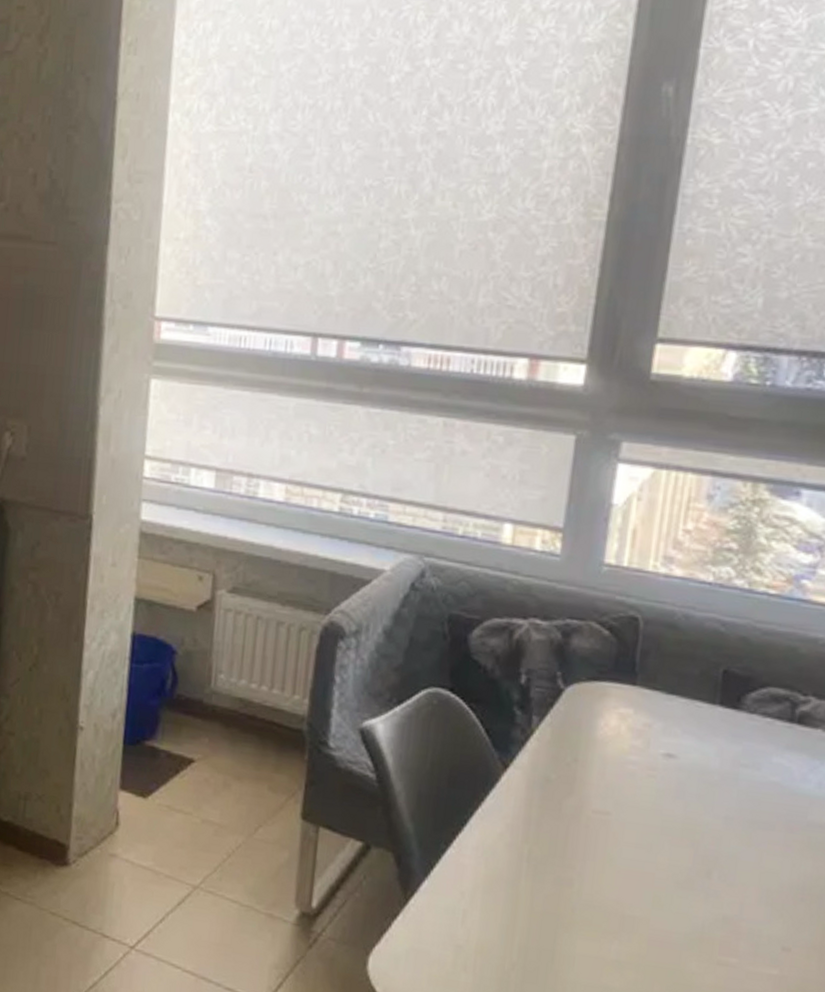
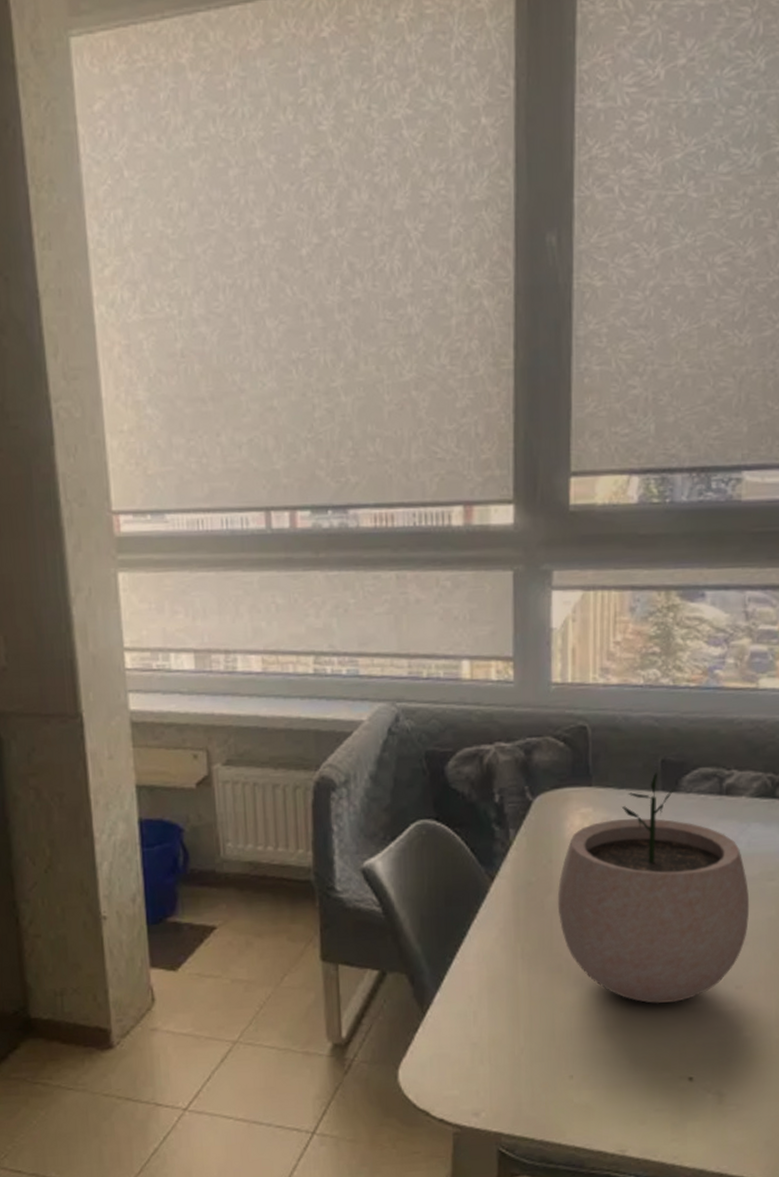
plant pot: none [577,683,813,951] -> present [557,773,750,1003]

